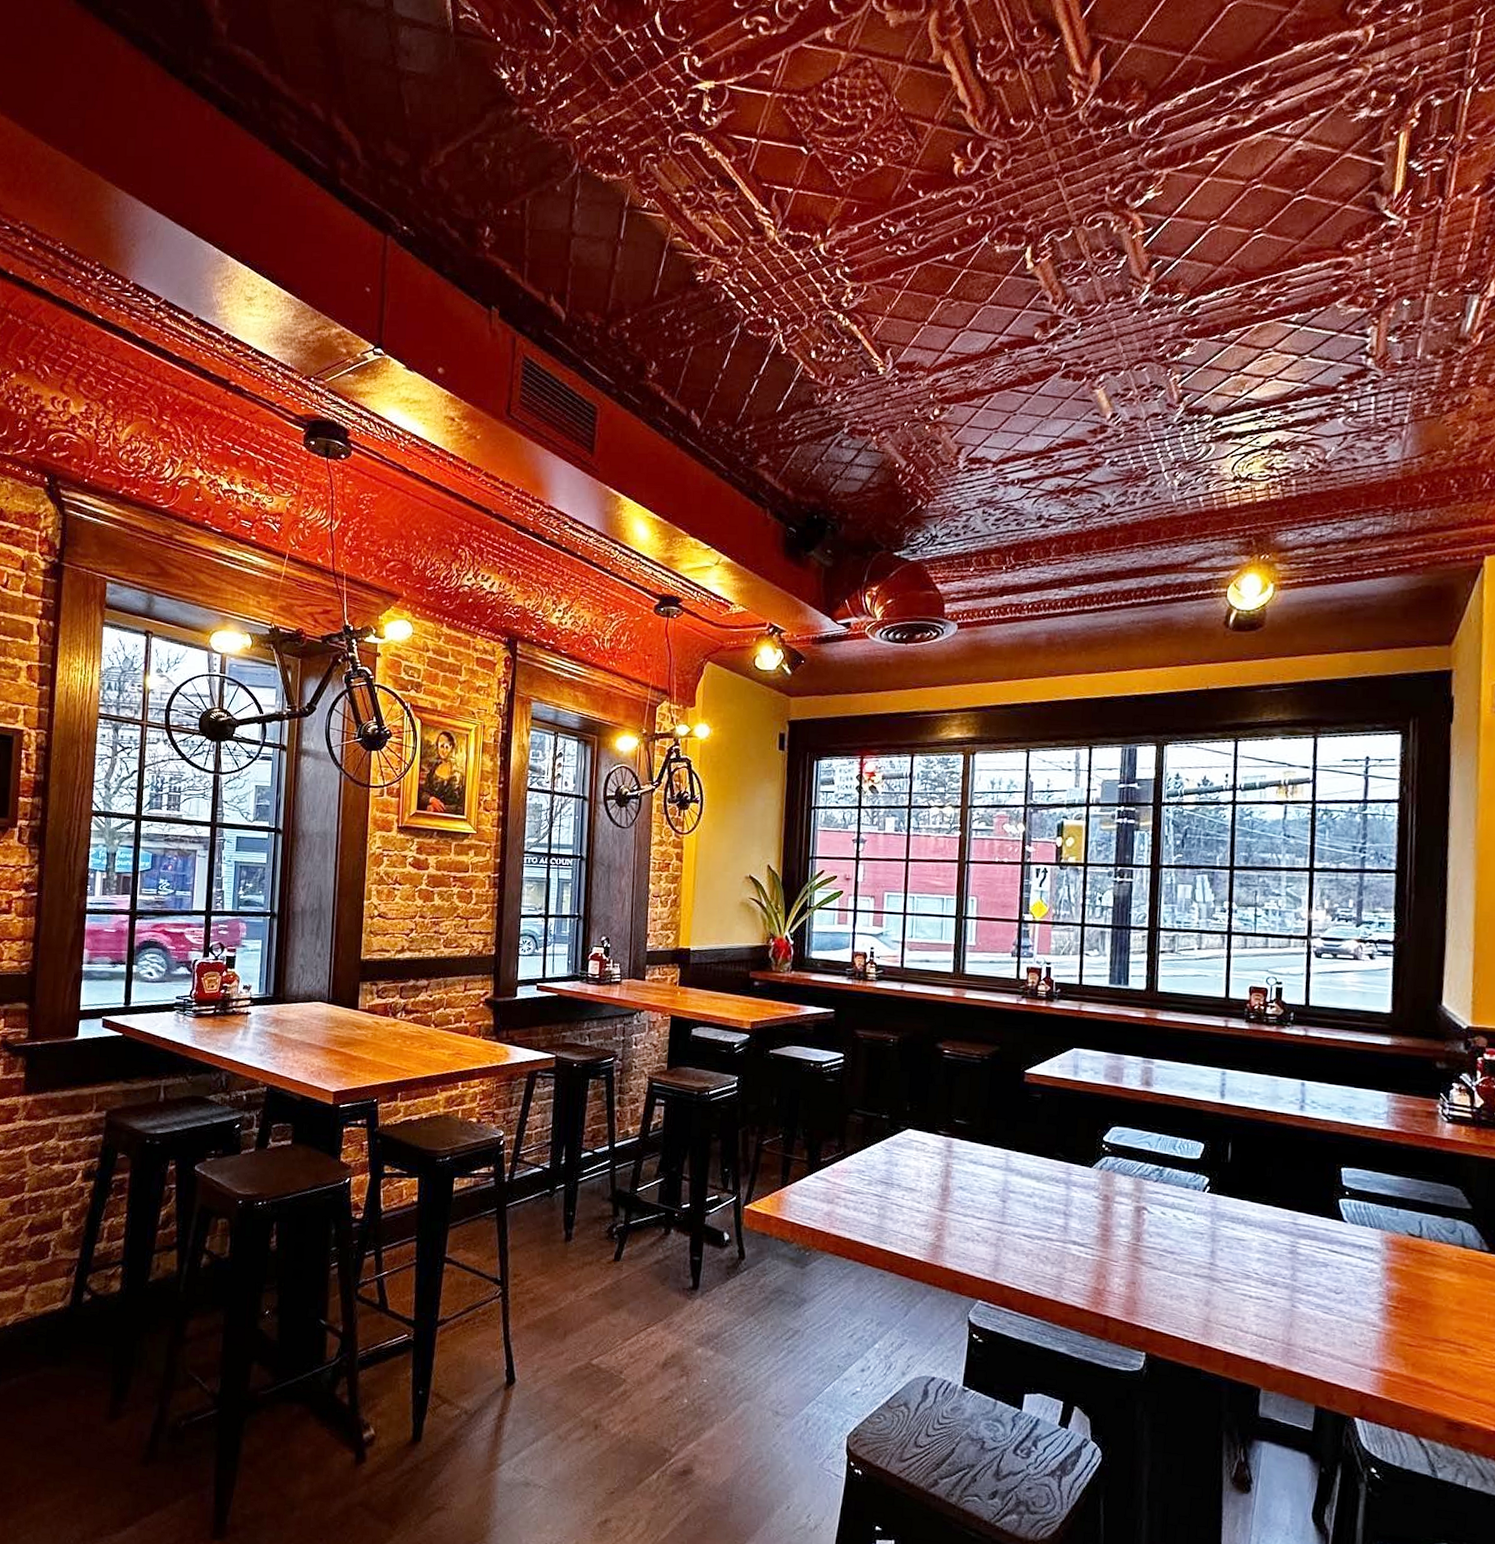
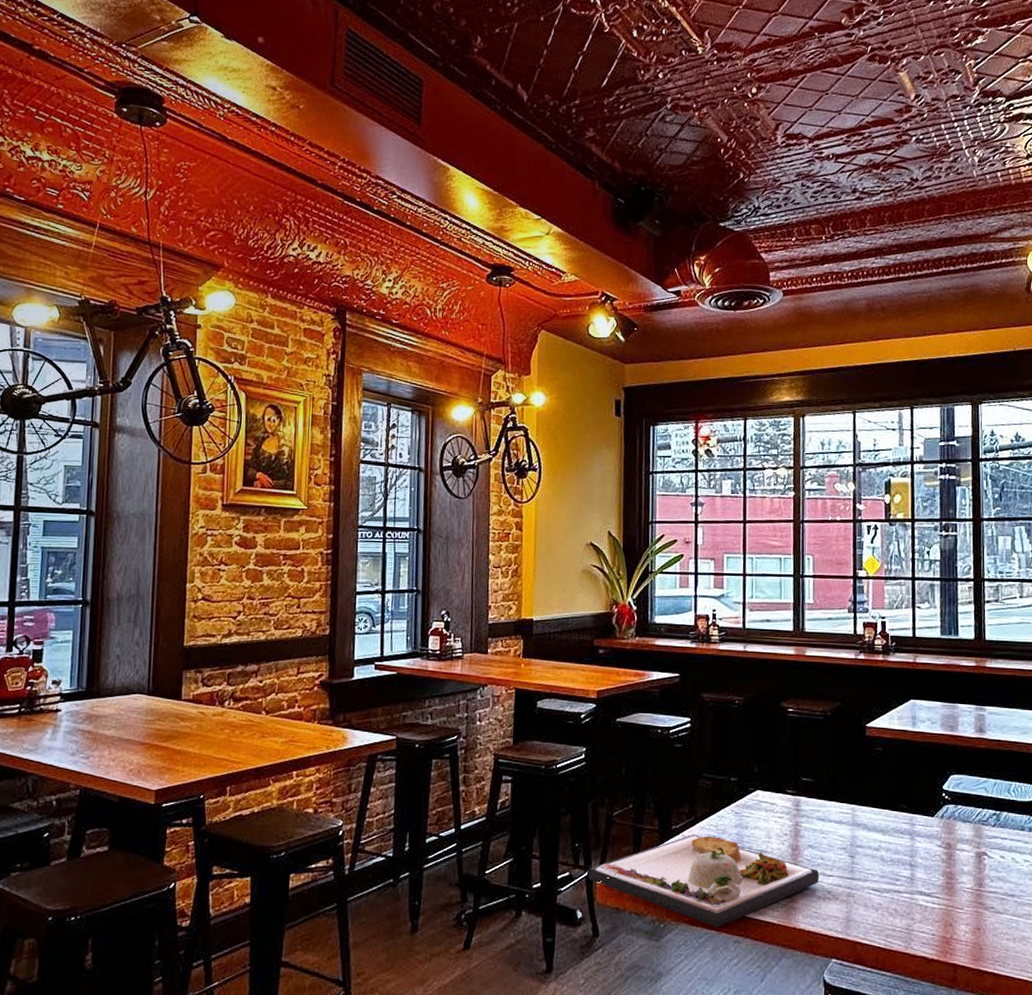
dinner plate: none [736,1168,969,1260] -> present [588,834,820,927]

